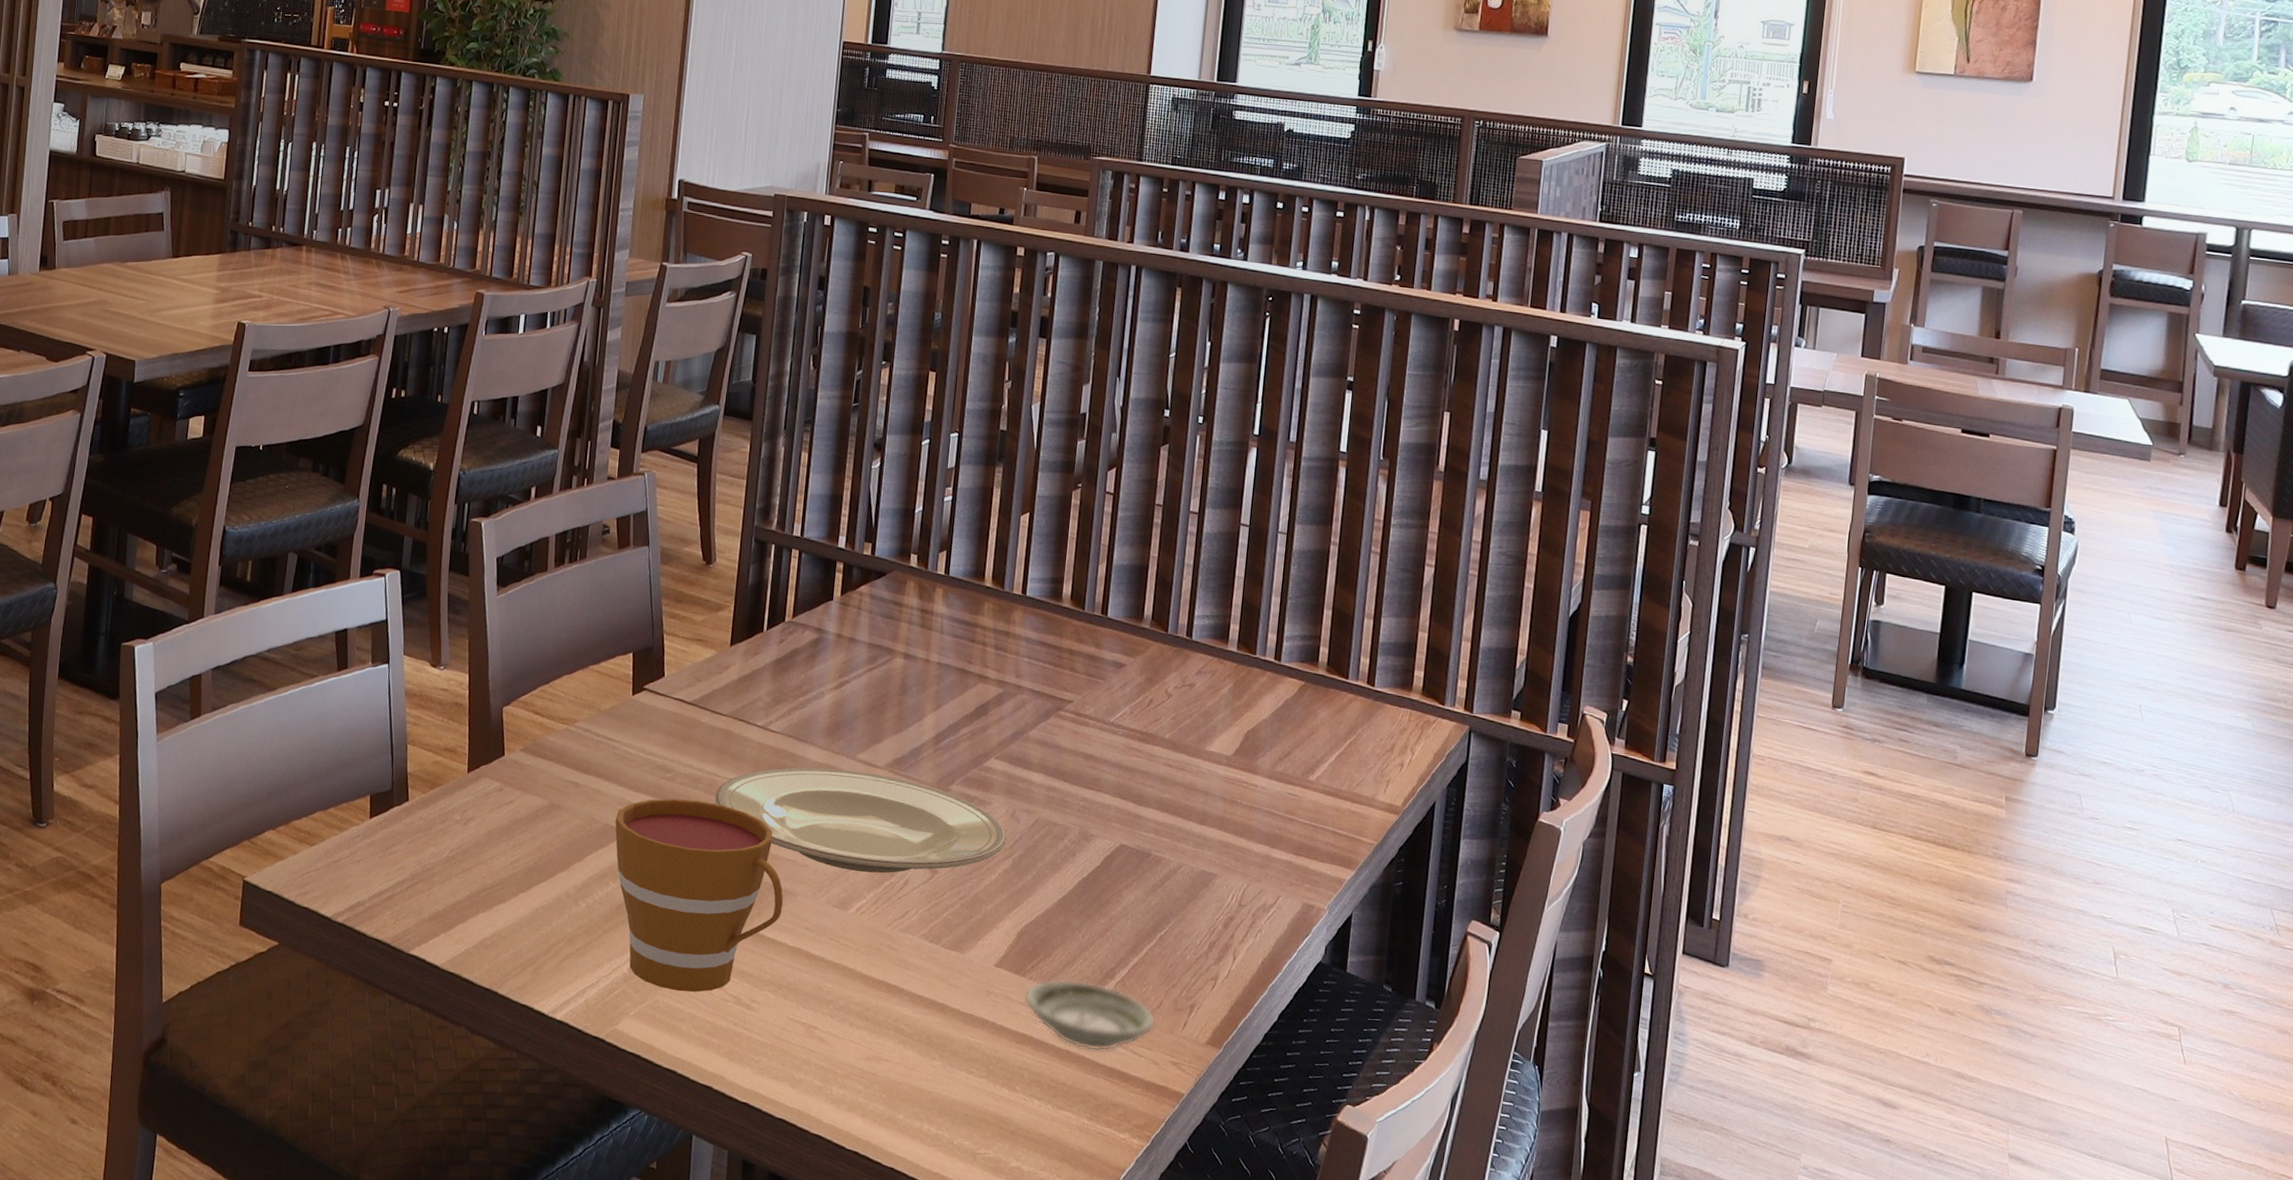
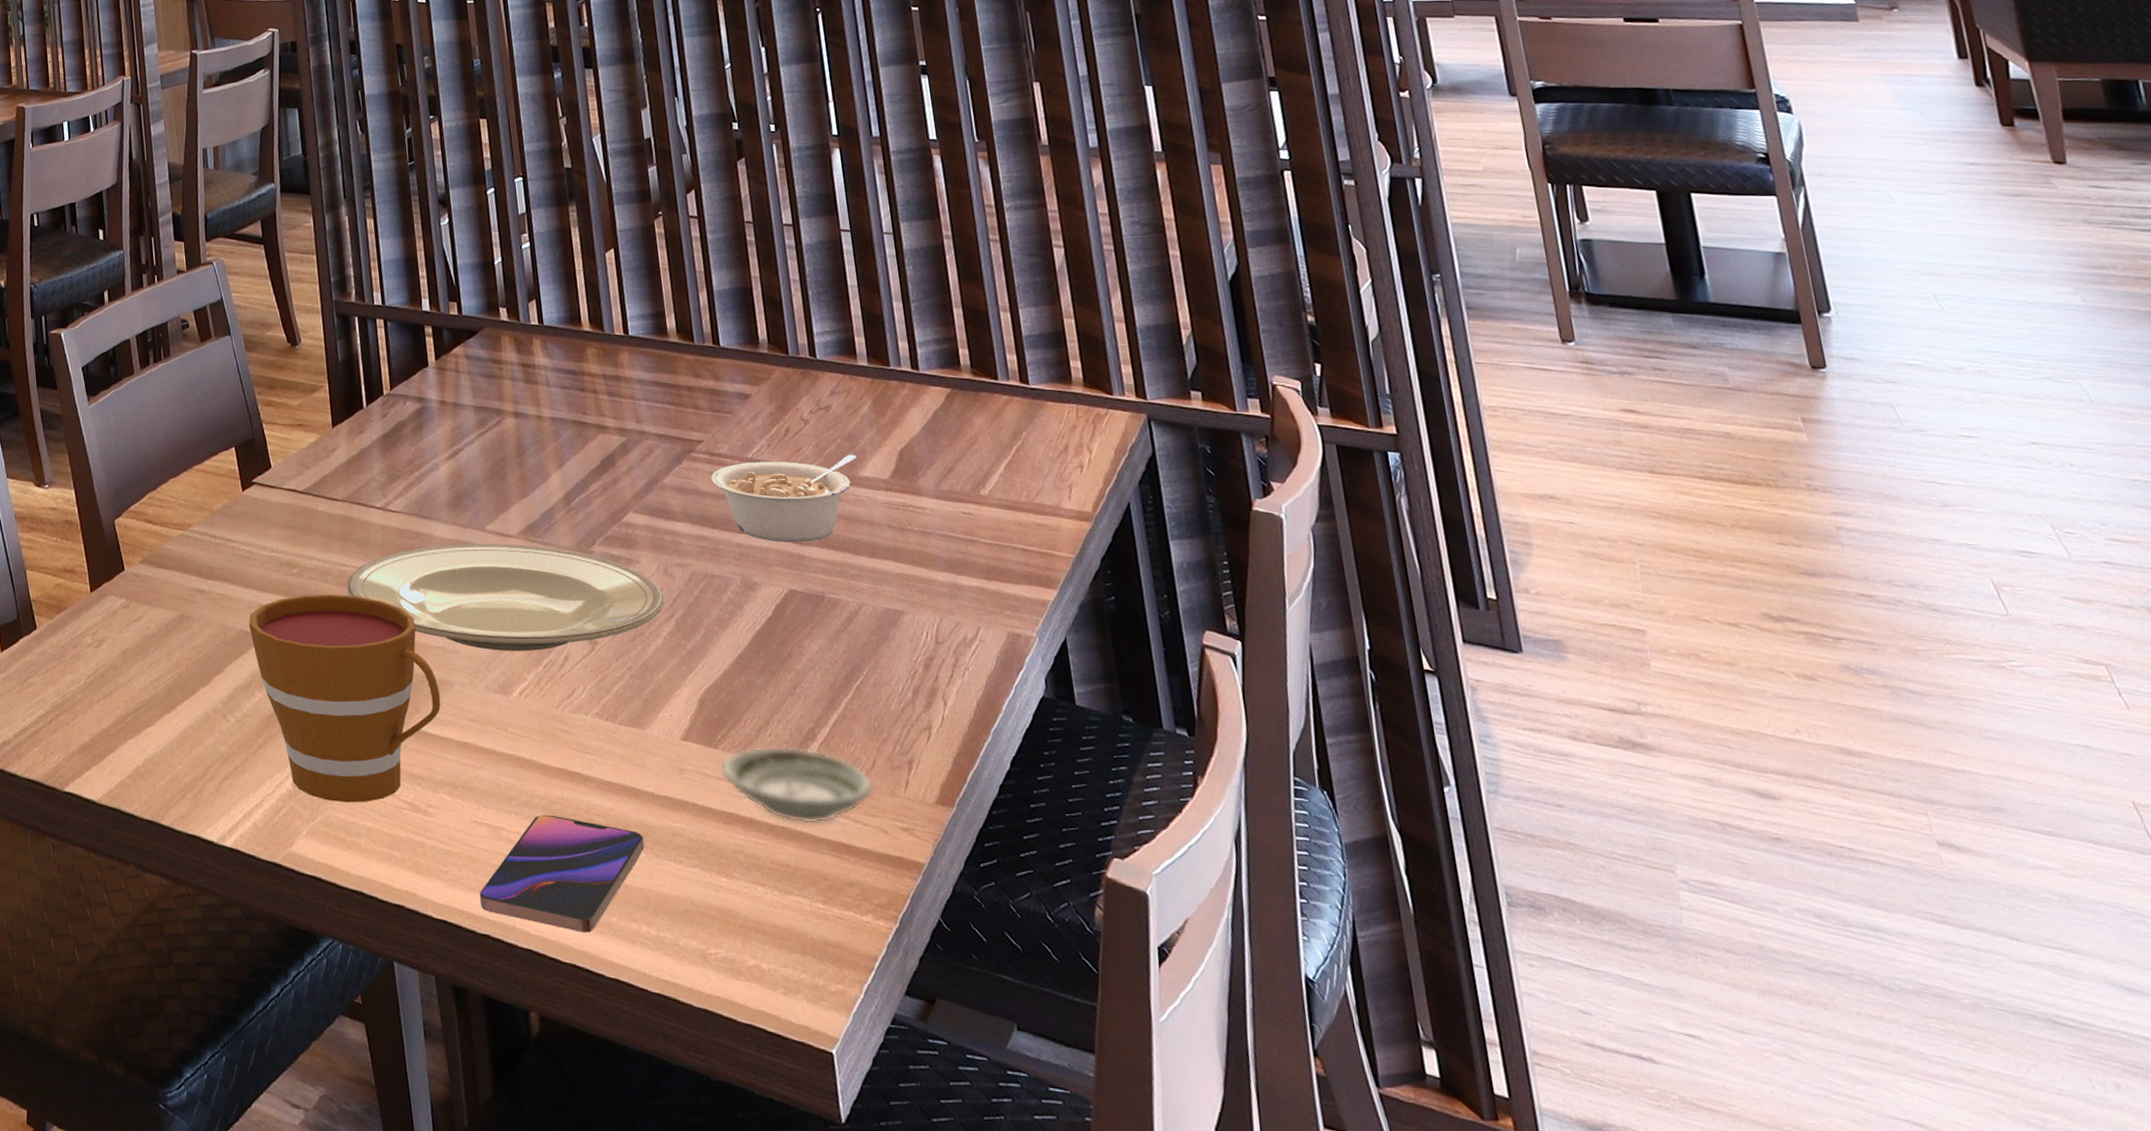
smartphone: none [782,1019,942,1126] -> present [479,815,645,933]
legume: none [1072,725,1207,804] -> present [711,454,857,543]

